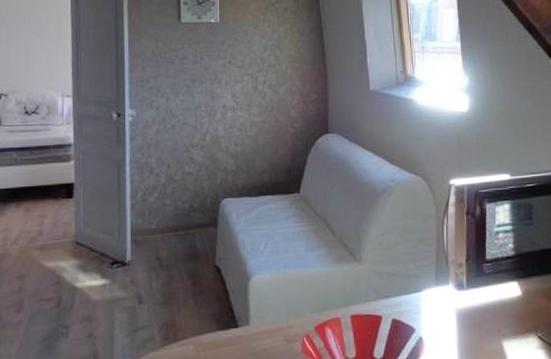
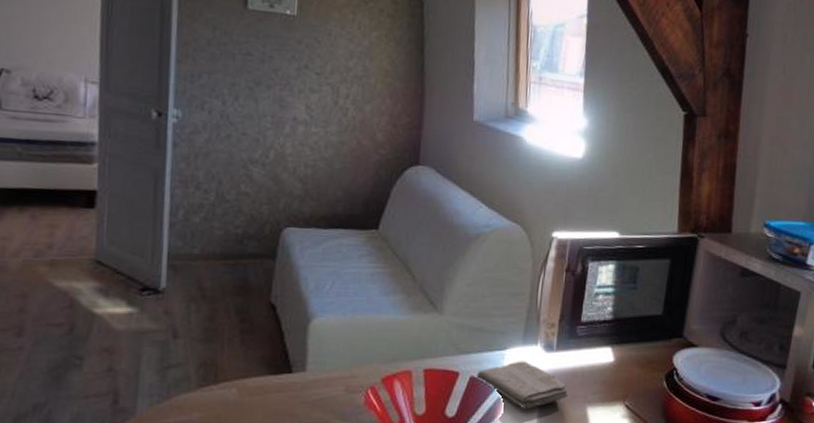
washcloth: none [398,301,484,347] -> present [477,361,569,410]

